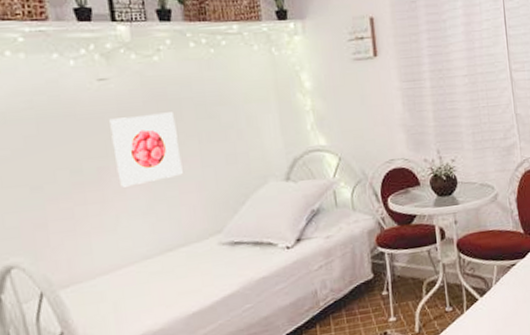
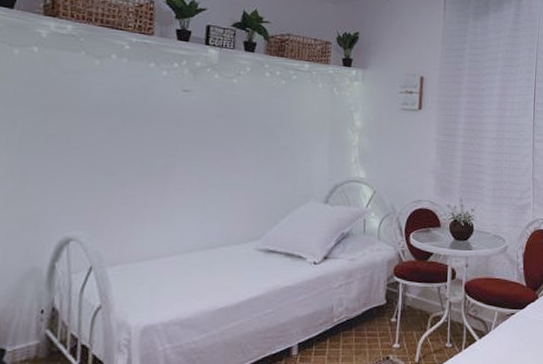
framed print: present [109,112,183,188] -> none [180,125,241,186]

